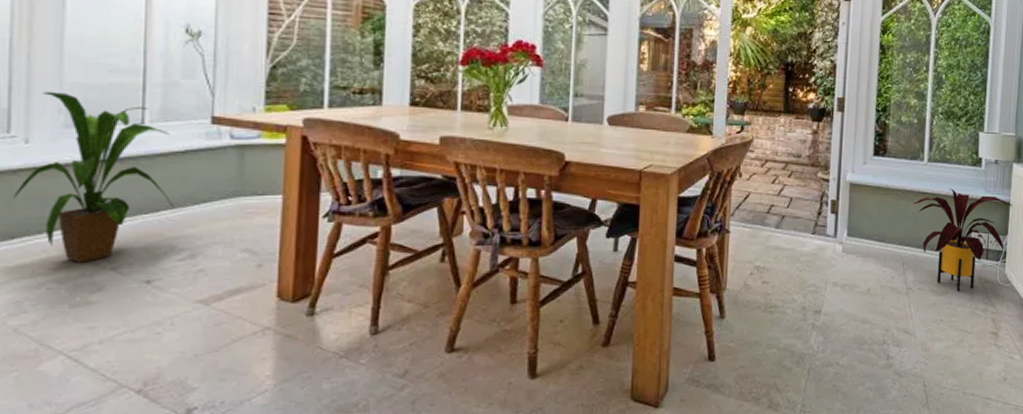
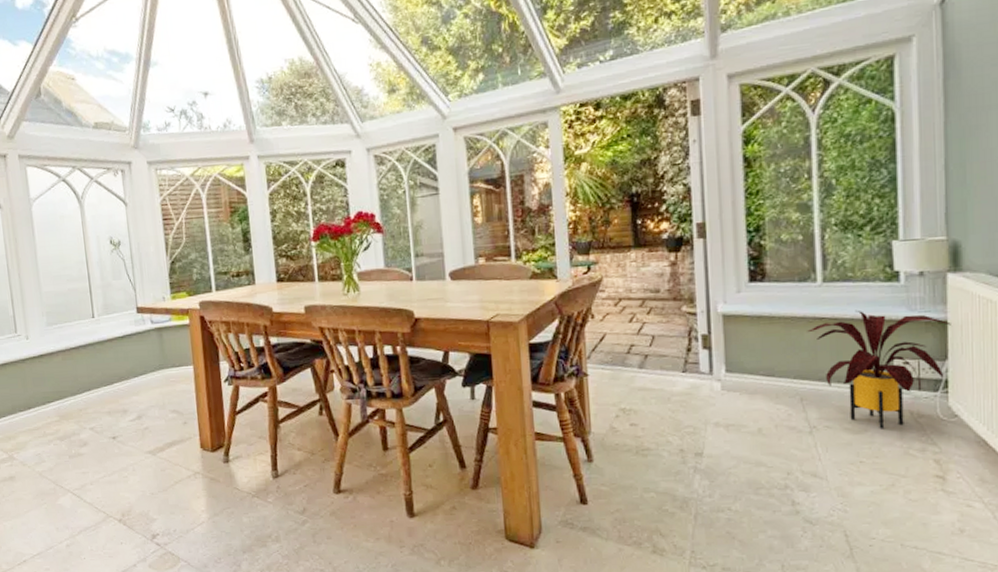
house plant: present [13,91,175,263] -> none [25,300,123,425]

